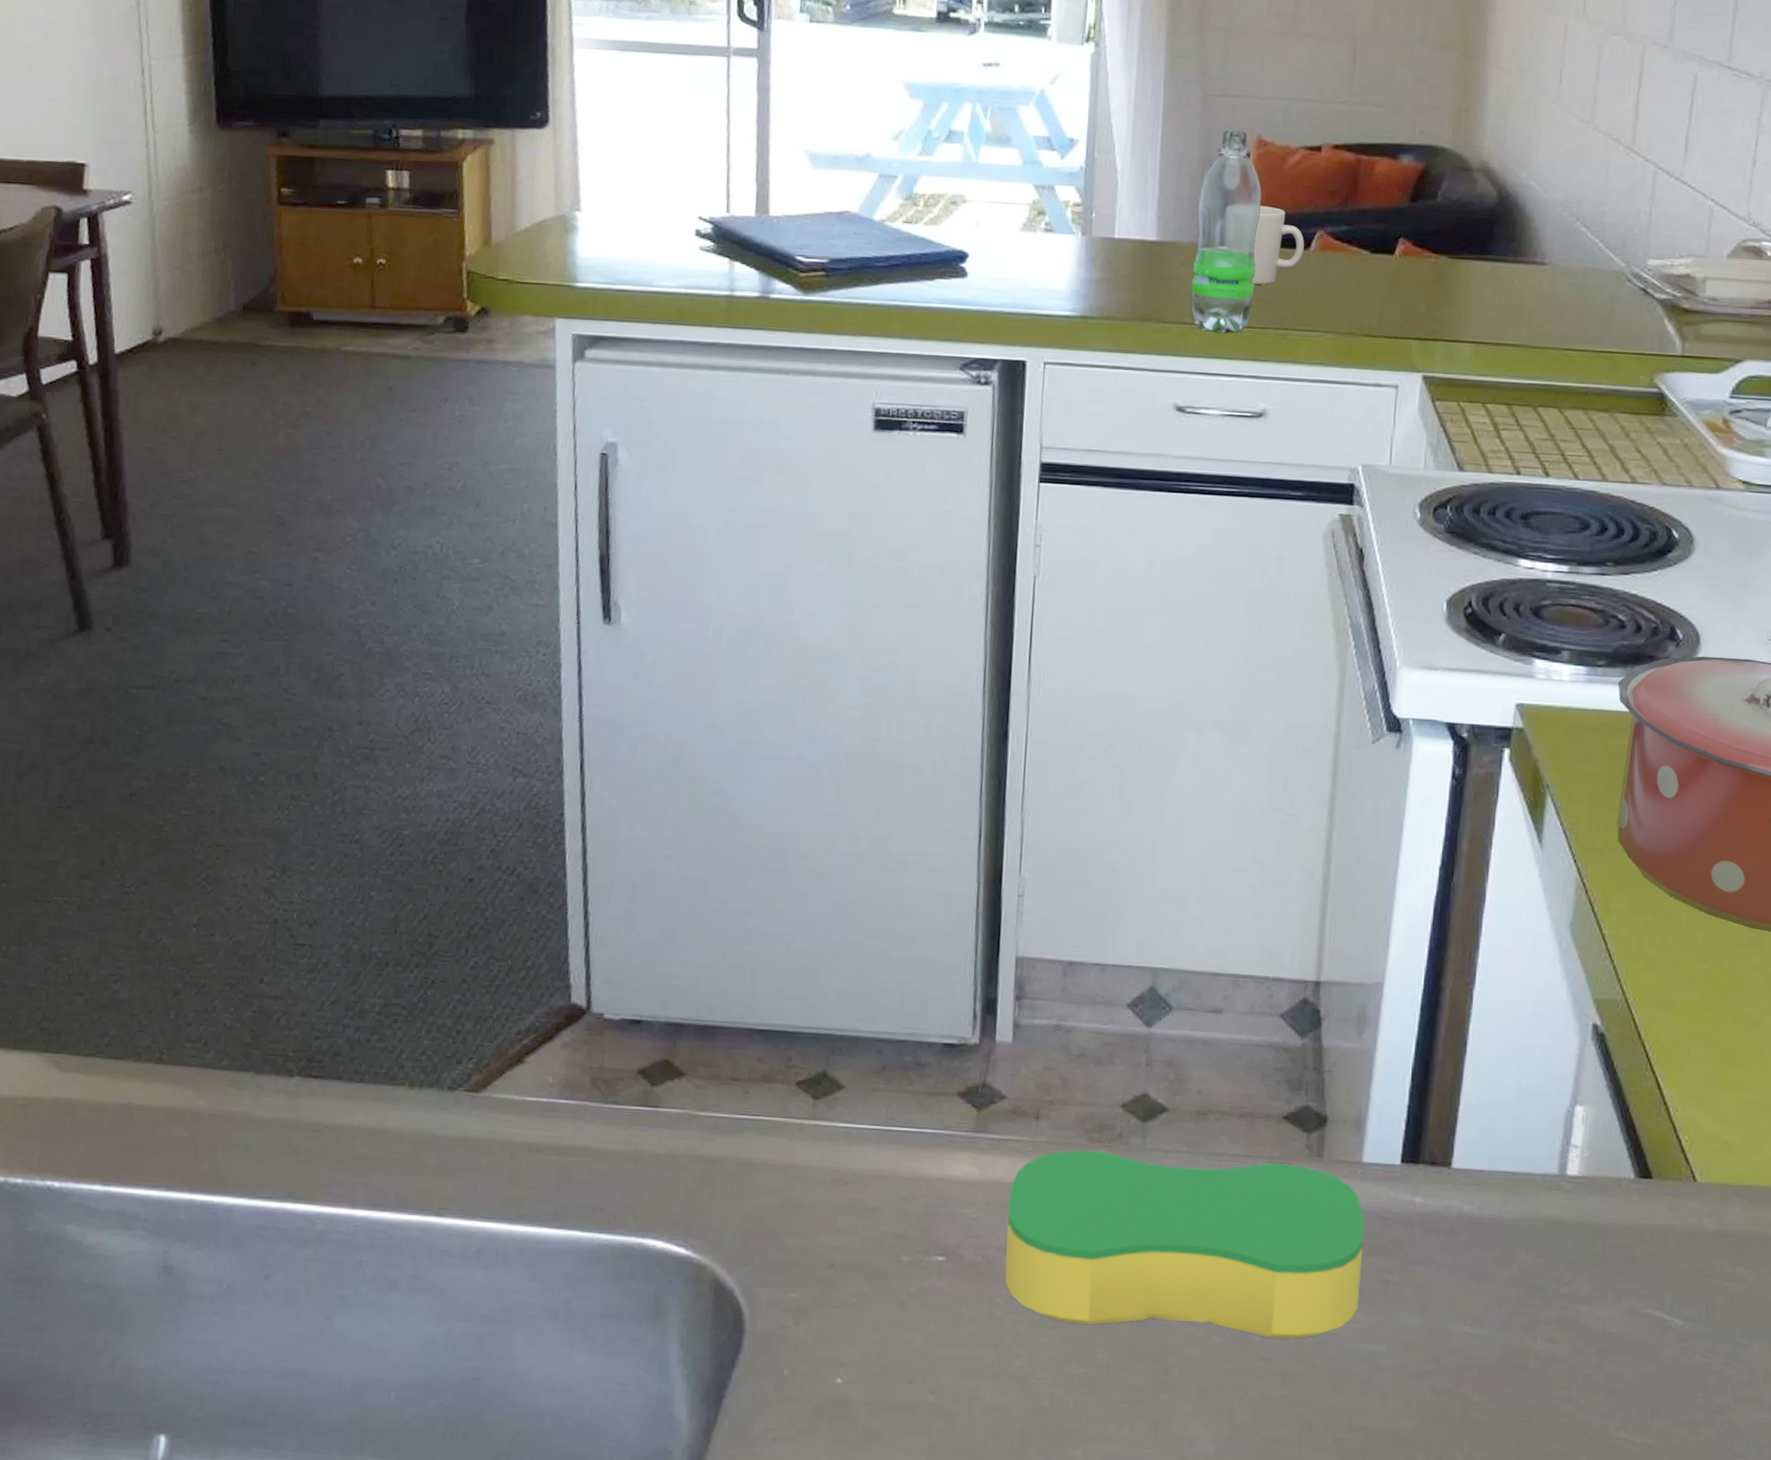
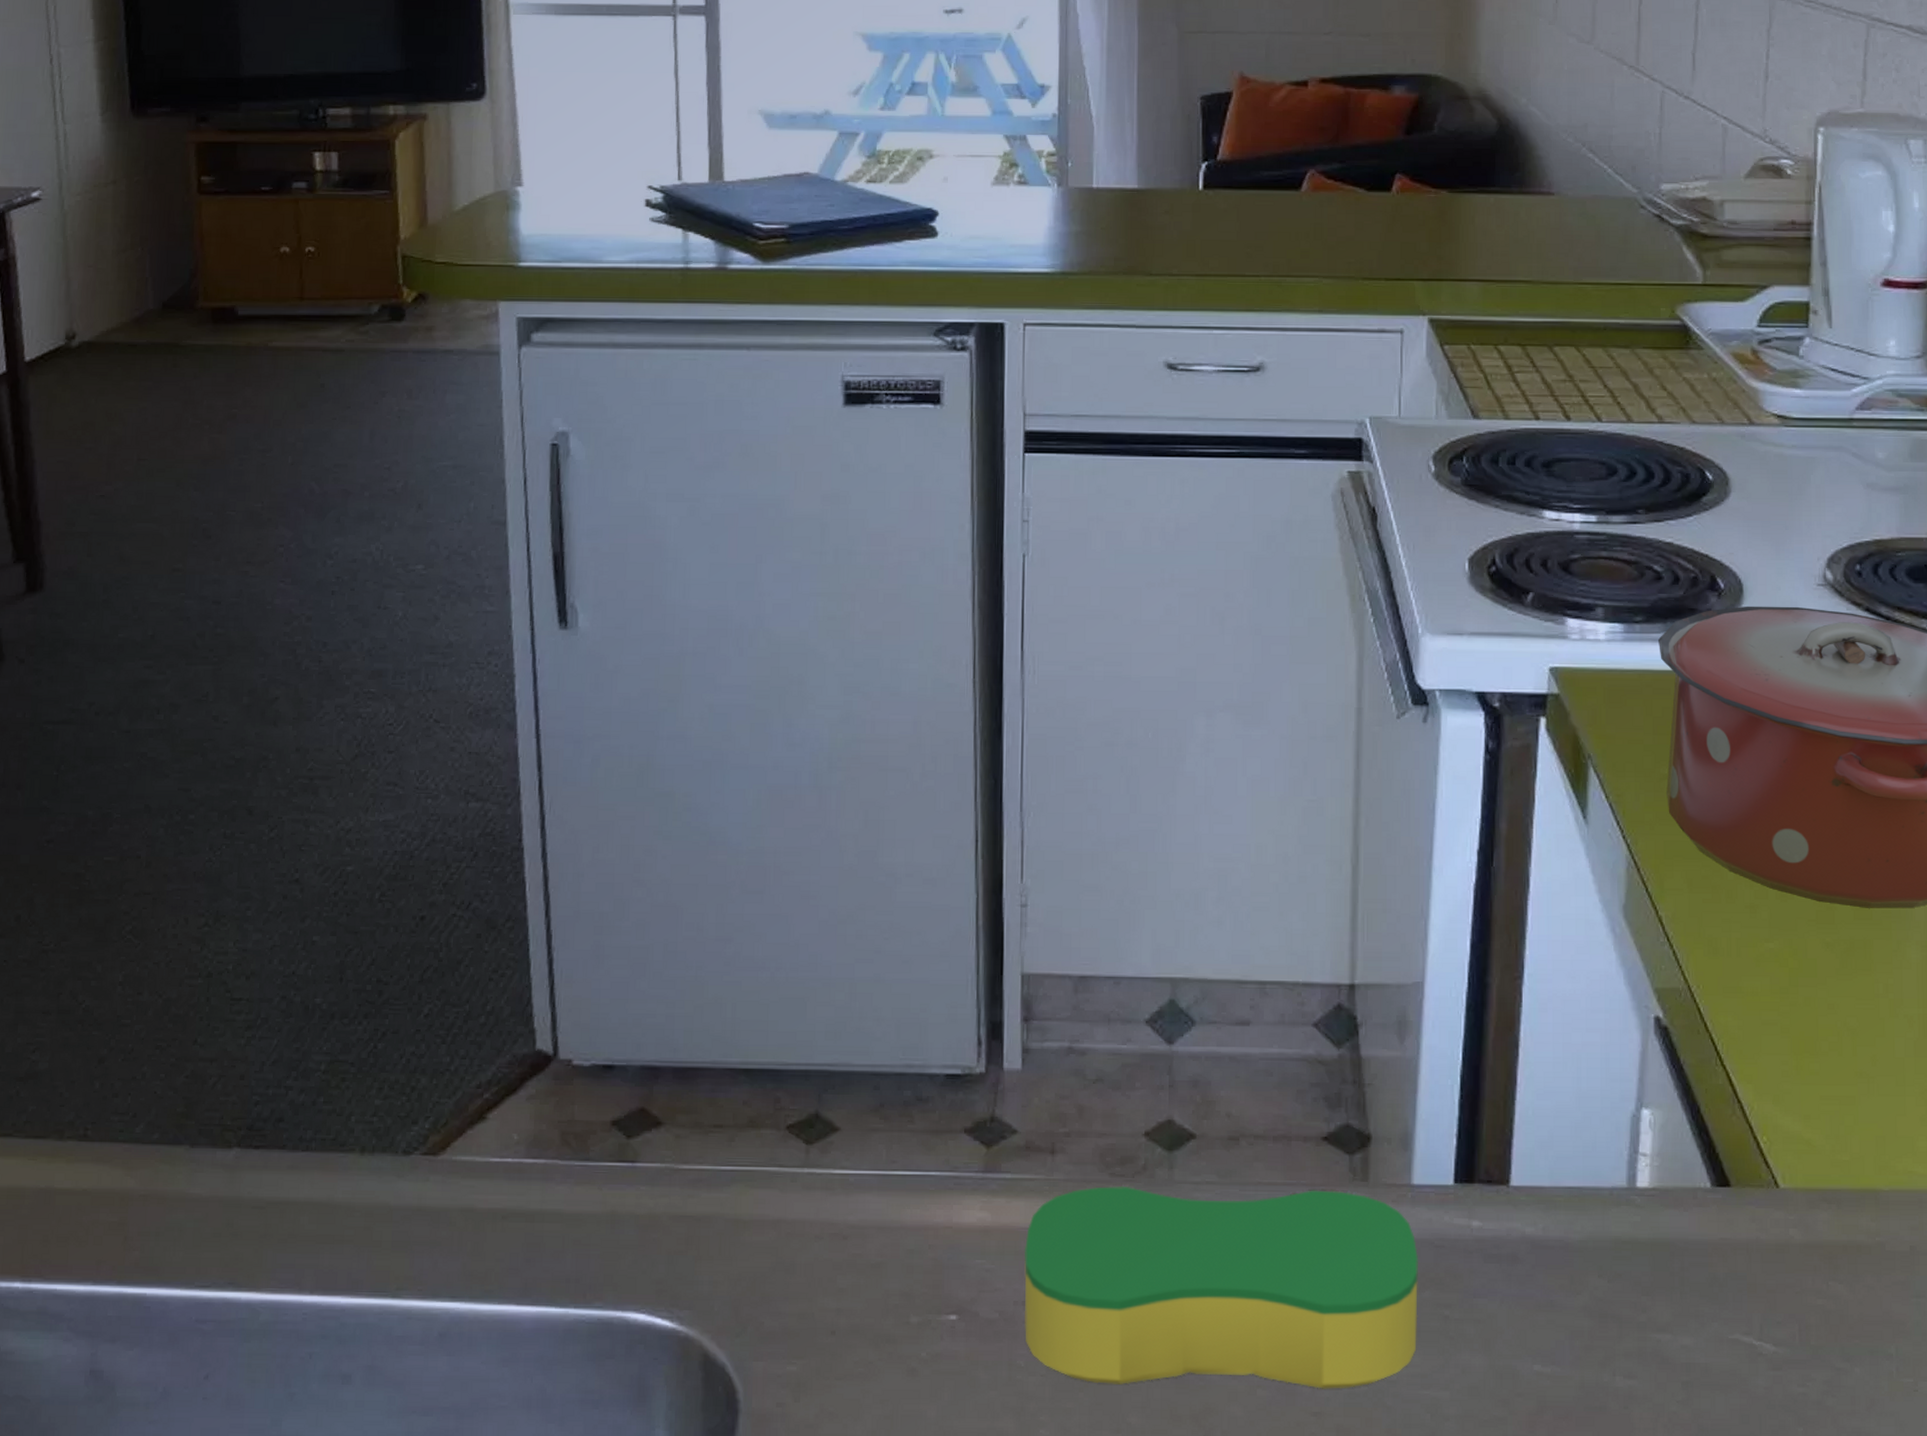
bottle: present [1191,131,1262,333] -> none [1177,69,1247,283]
mug: present [1252,205,1304,285] -> none [1241,146,1295,230]

